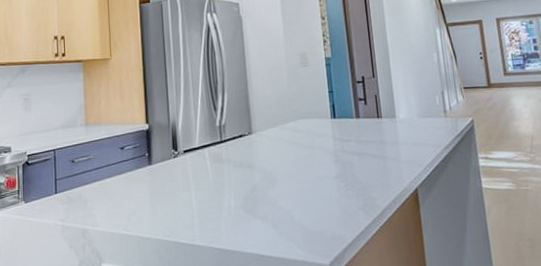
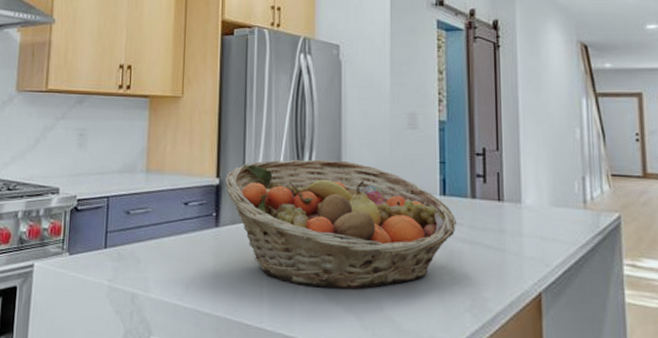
fruit basket: none [154,98,346,206] -> present [225,159,456,290]

